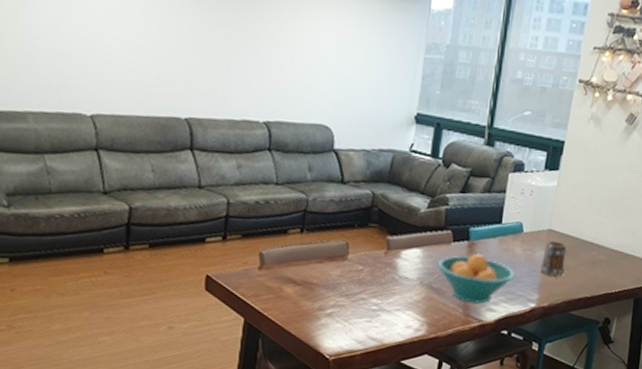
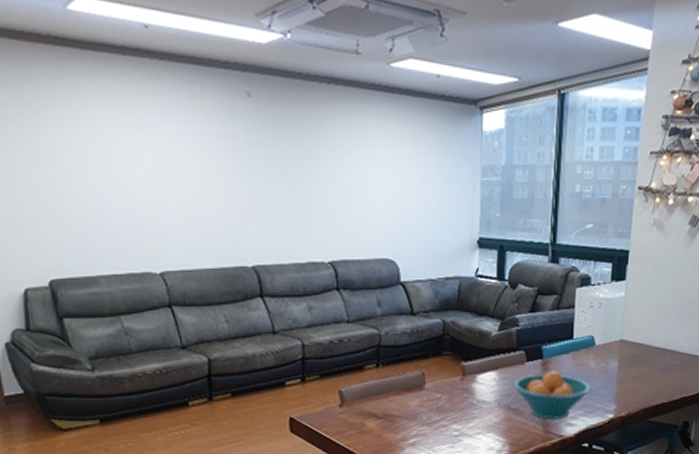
mug: present [540,241,567,276] -> none [615,351,641,385]

